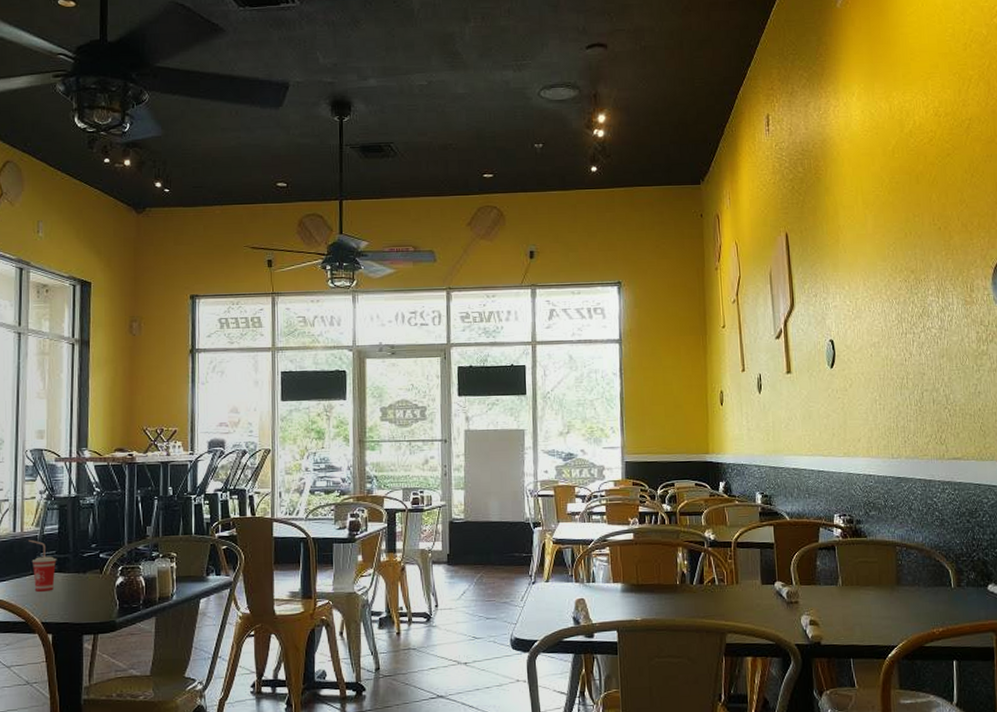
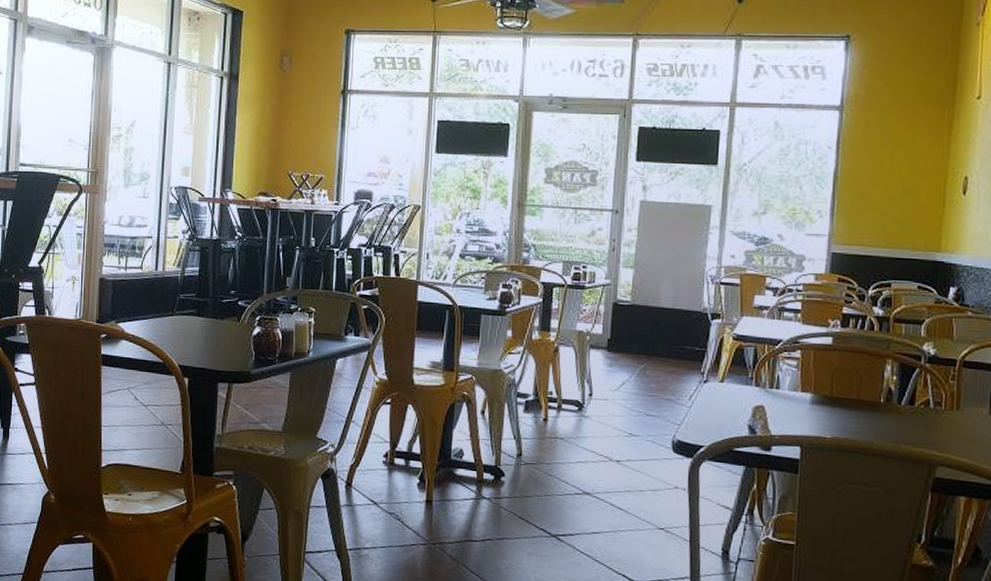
beverage cup: present [28,539,57,593] -> none [170,279,196,335]

